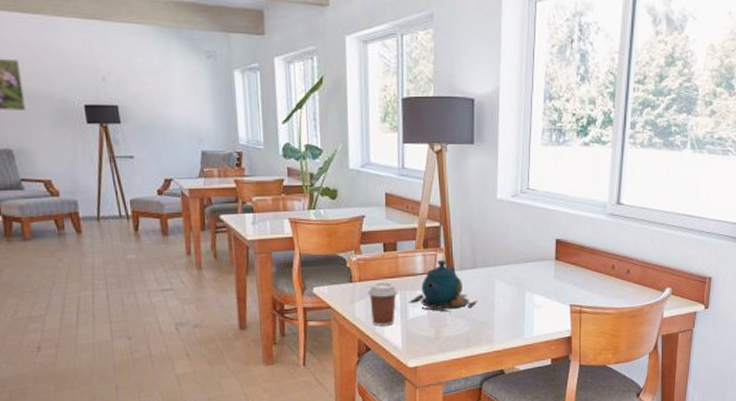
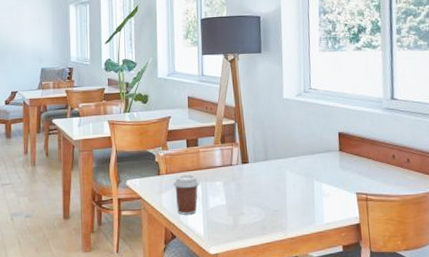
teapot: present [409,260,478,312] -> none [209,153,271,201]

